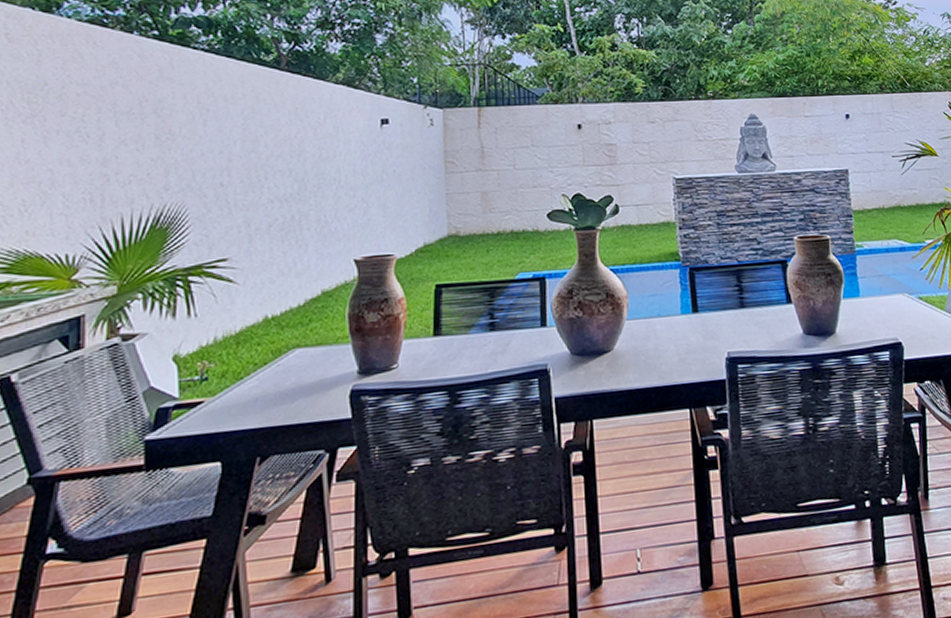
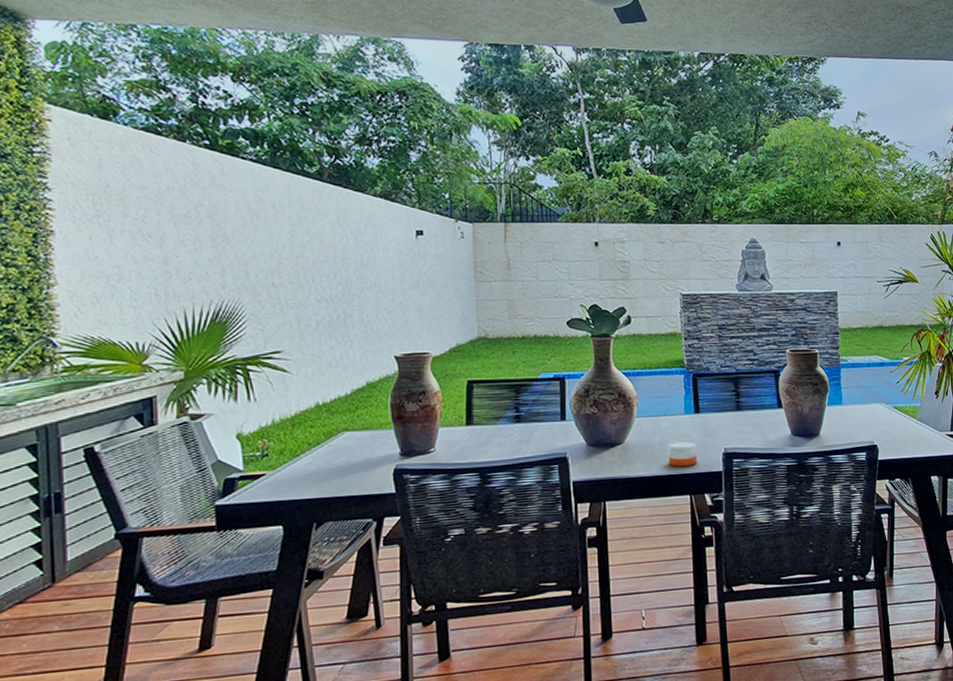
candle: none [663,345,697,376] -> present [668,440,697,467]

